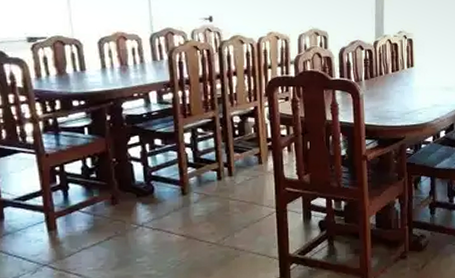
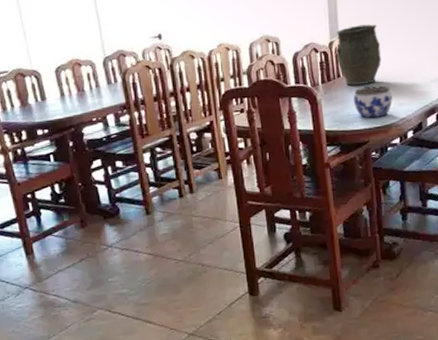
vase: none [380,28,421,84] -> present [336,24,381,86]
jar: none [393,86,429,116] -> present [353,85,393,119]

